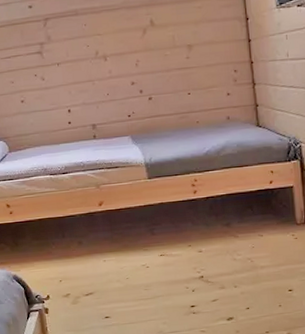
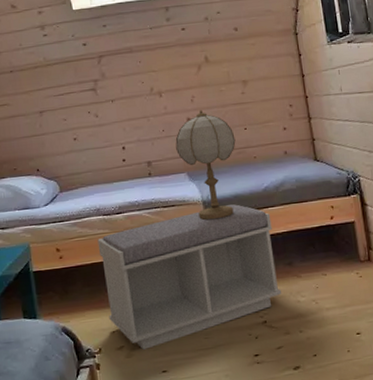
bench: none [45,167,219,298] -> present [97,204,282,350]
table lamp: none [119,74,179,182] -> present [175,109,236,220]

